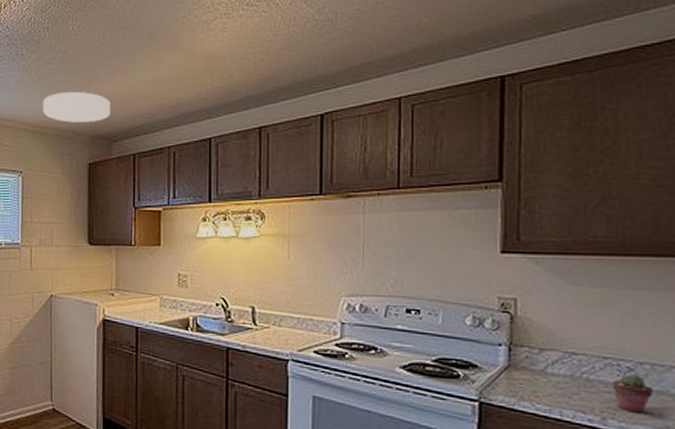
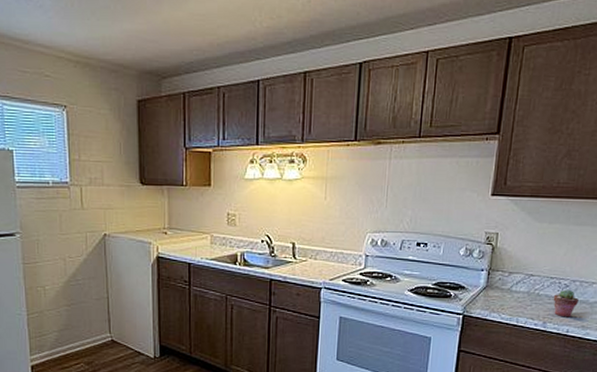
ceiling light: present [42,91,111,123] -> none [85,18,158,55]

